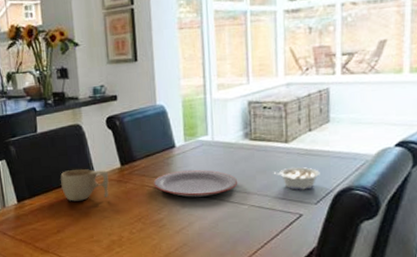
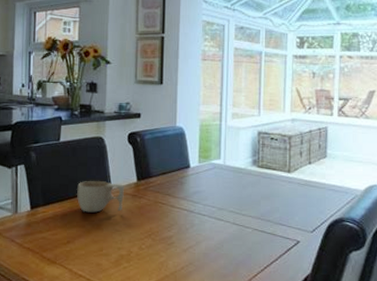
plate: present [153,169,238,197] -> none [166,190,244,217]
legume: present [274,167,320,191] -> none [277,196,317,219]

